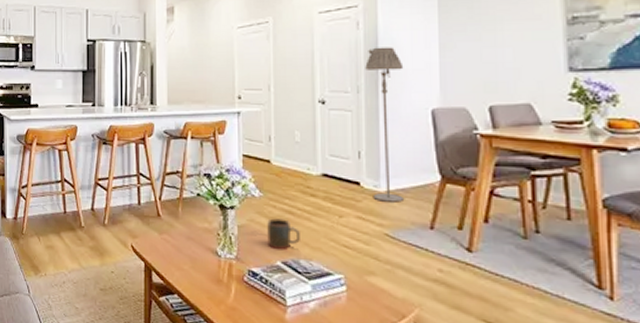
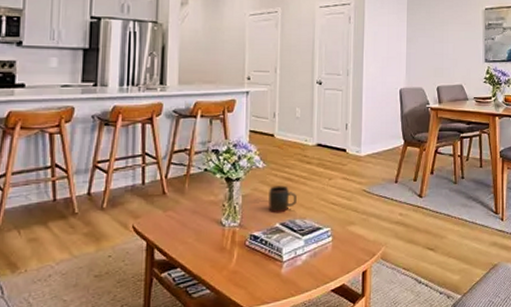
floor lamp: present [365,47,404,203] -> none [354,38,382,164]

